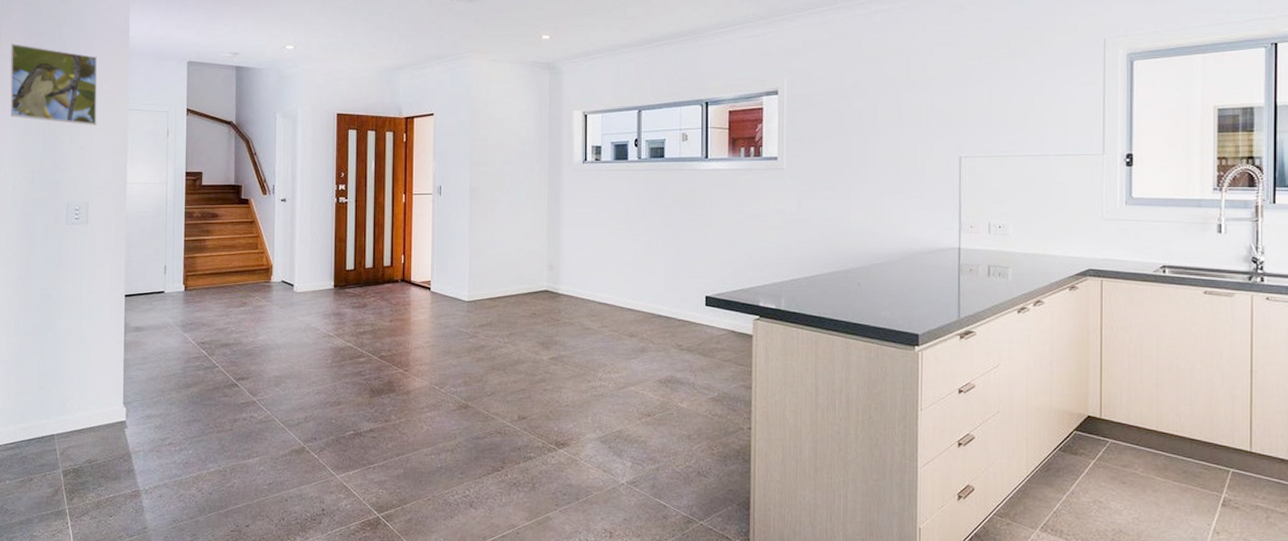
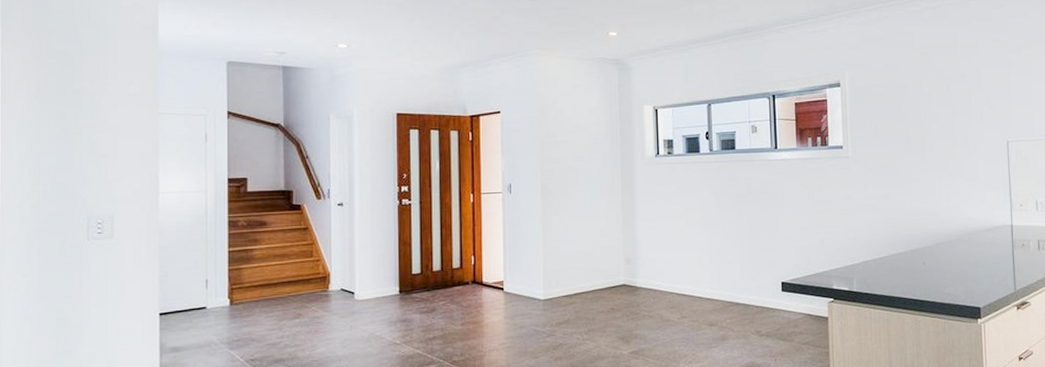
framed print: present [10,44,97,126] -> none [15,44,122,132]

